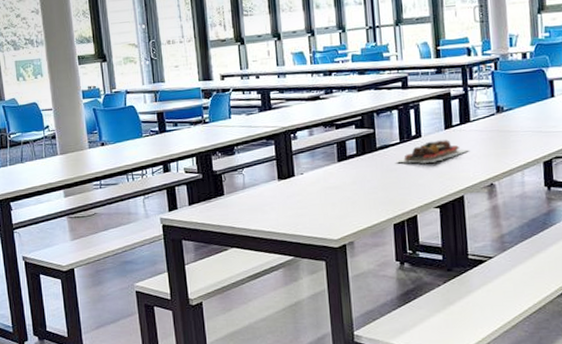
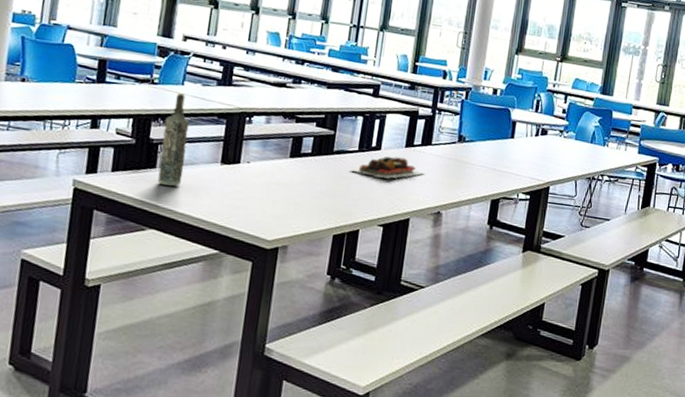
bottle: none [223,126,249,208] -> present [157,93,190,186]

